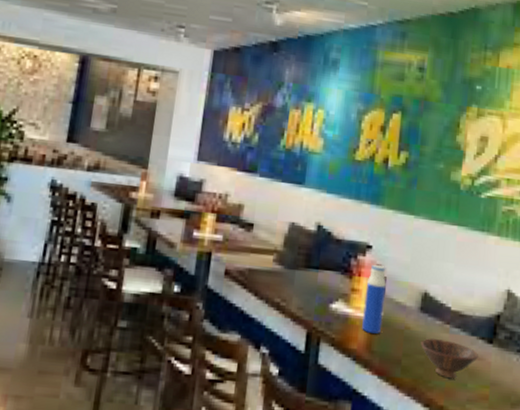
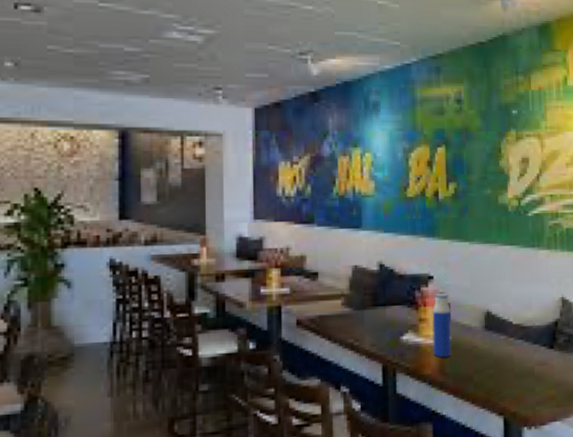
bowl: present [420,338,479,379] -> none [488,352,543,387]

